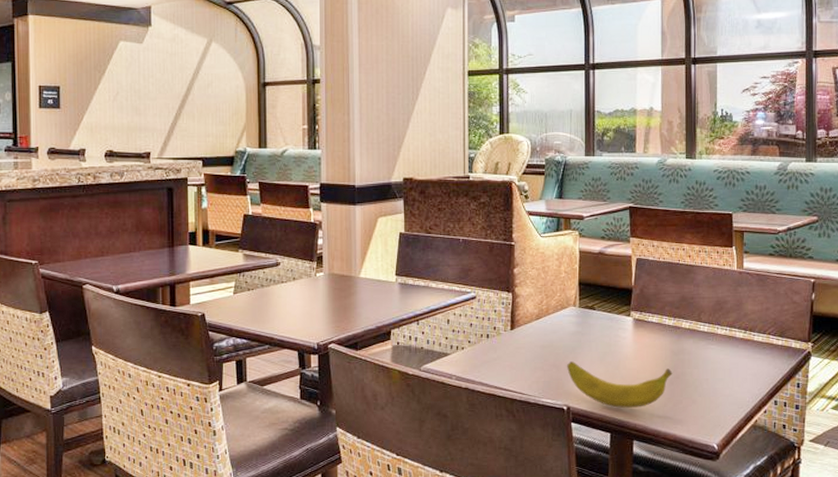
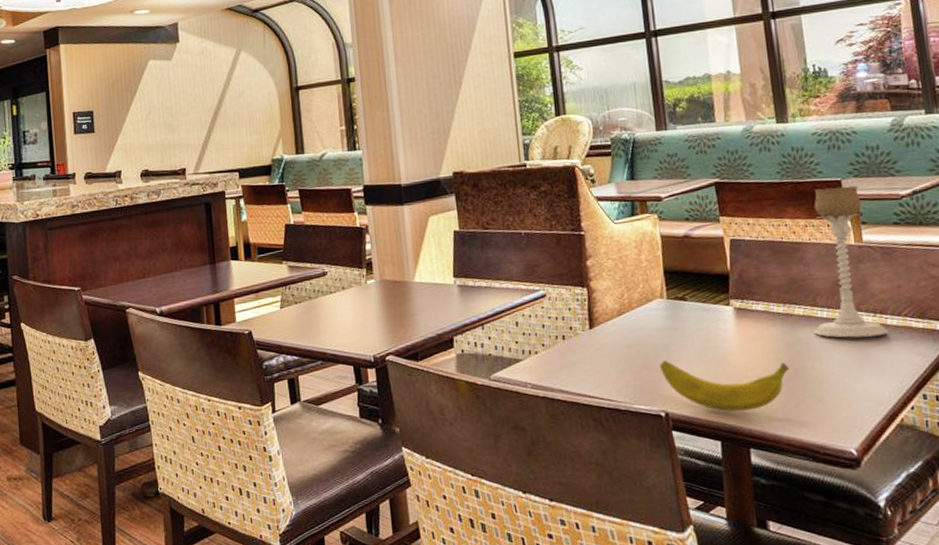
candle holder: none [695,219,754,350] -> present [813,185,888,338]

